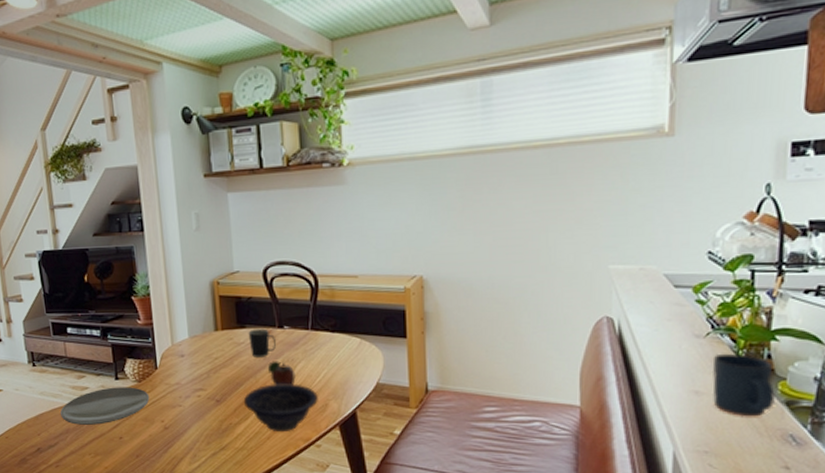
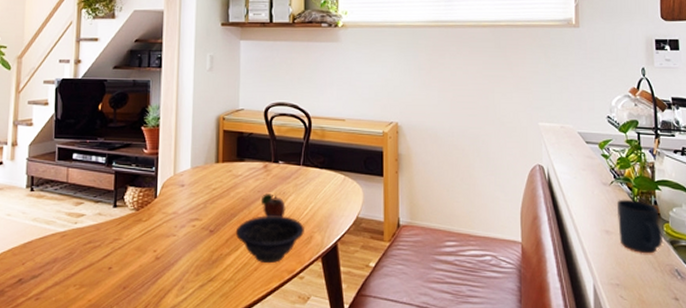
plate: present [59,387,150,425] -> none [50,215,146,254]
mug: present [248,328,277,357] -> none [246,162,271,190]

